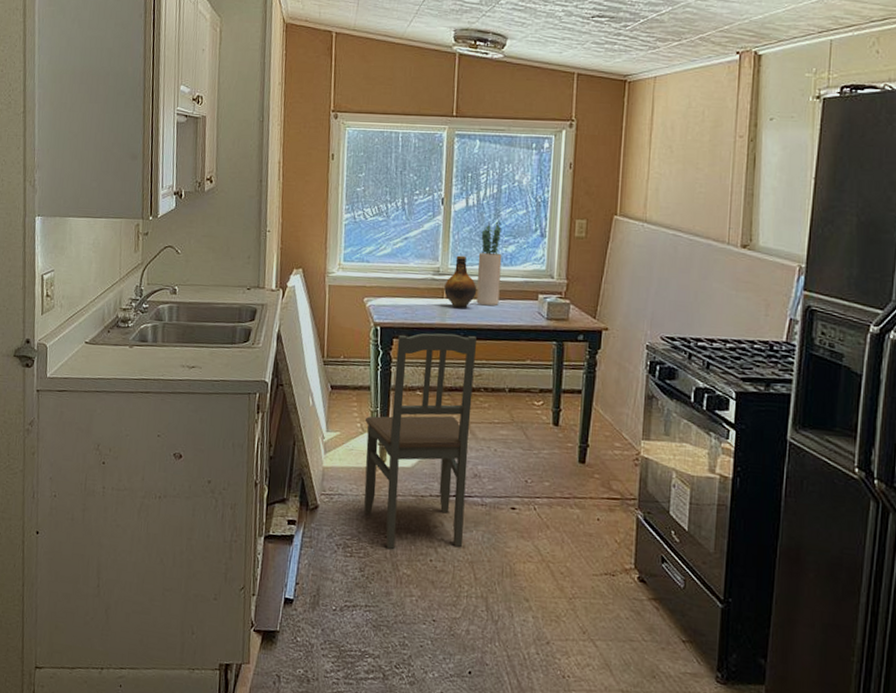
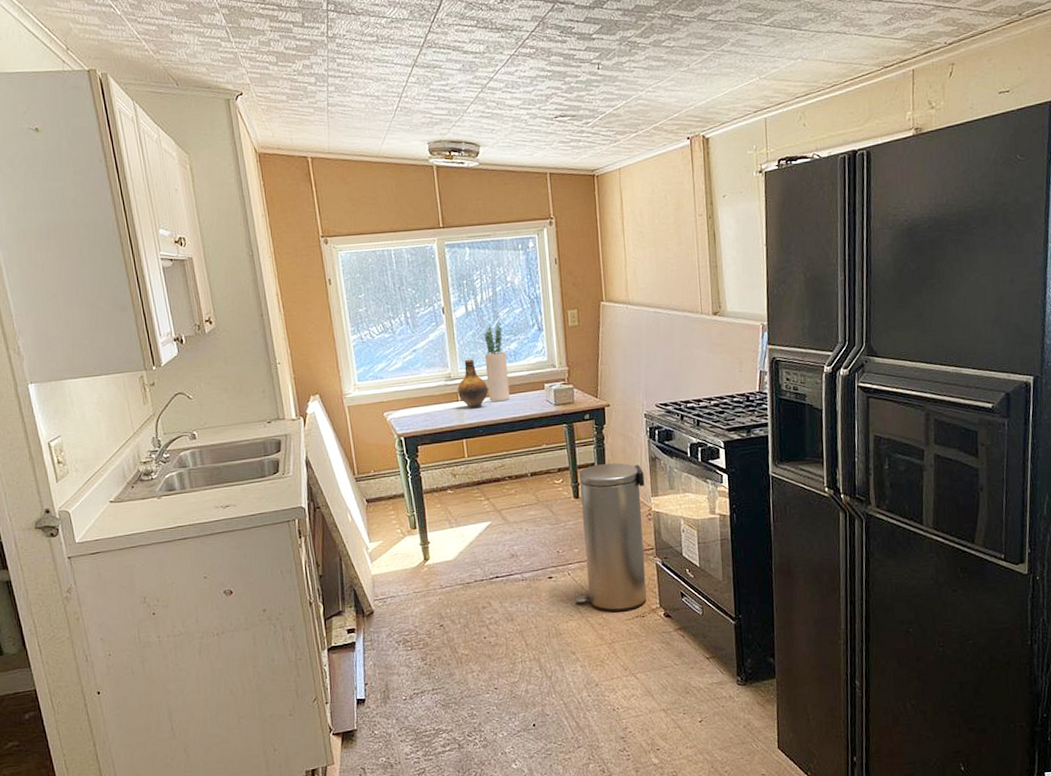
dining chair: present [364,333,476,550] -> none [403,430,511,636]
pedal bin: none [537,392,637,566] -> present [575,463,647,613]

